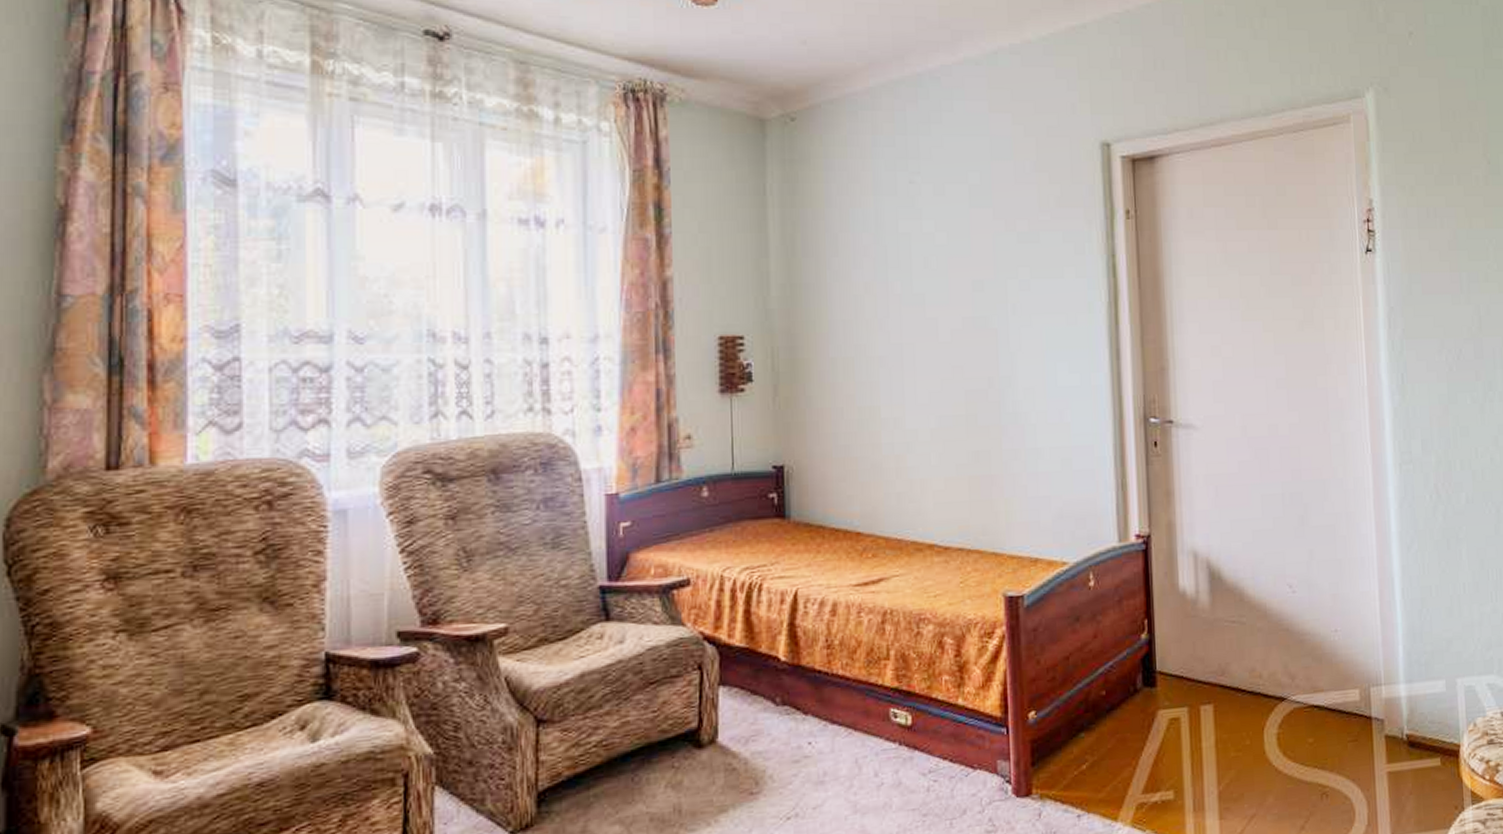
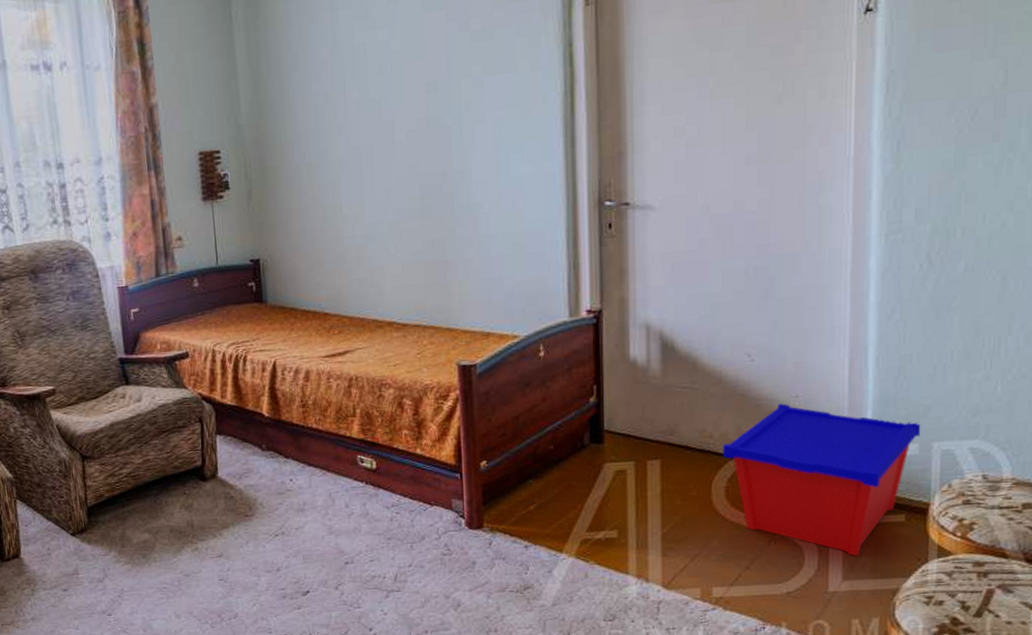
storage bin: none [1272,638,1446,808] -> present [723,403,921,557]

